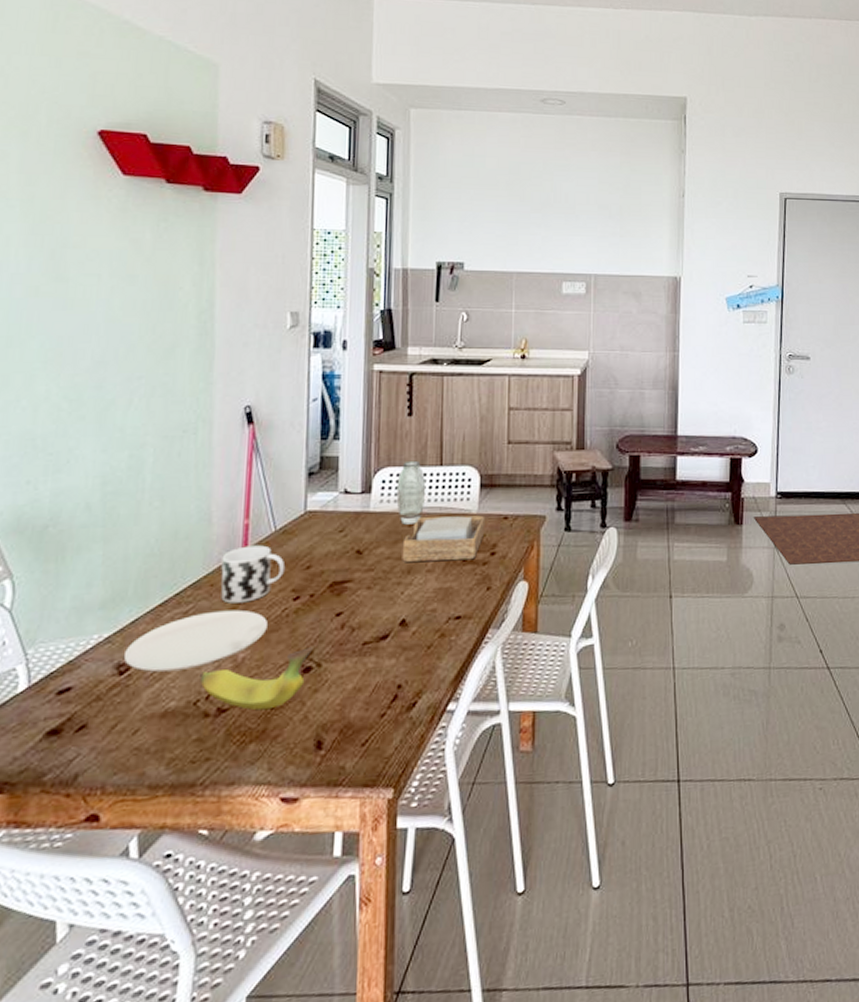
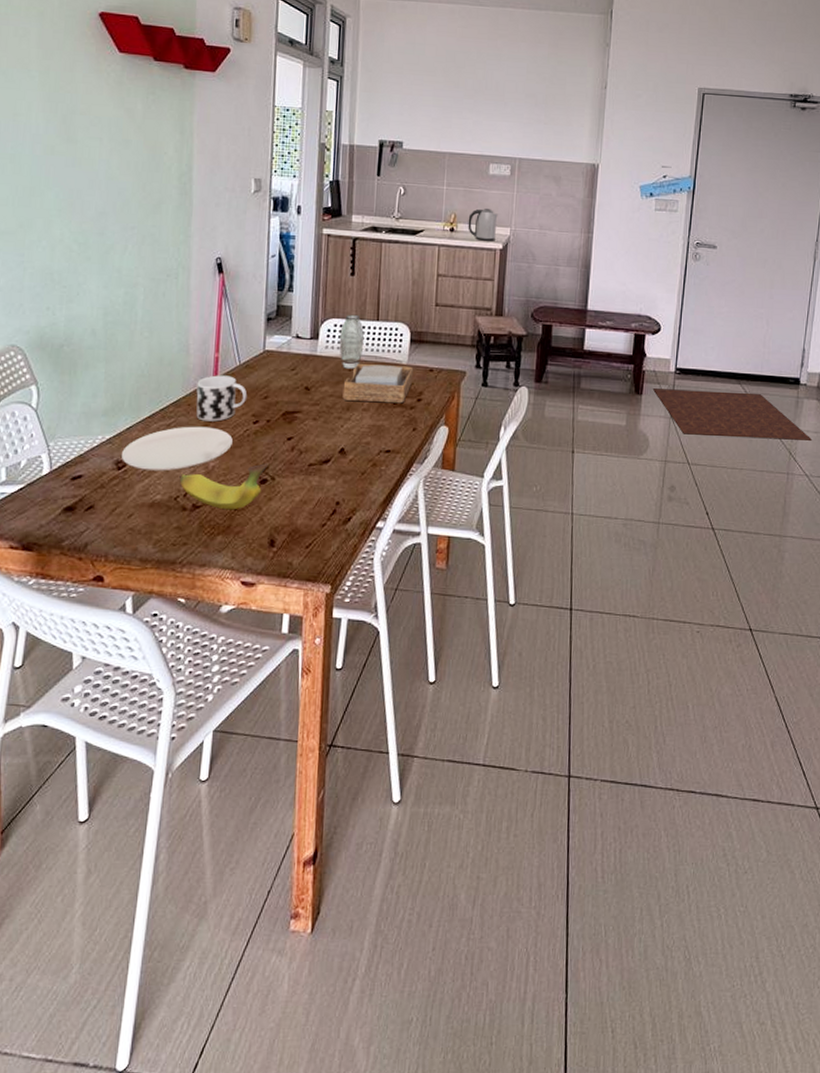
kettle: none [541,332,574,368] -> present [468,209,498,242]

